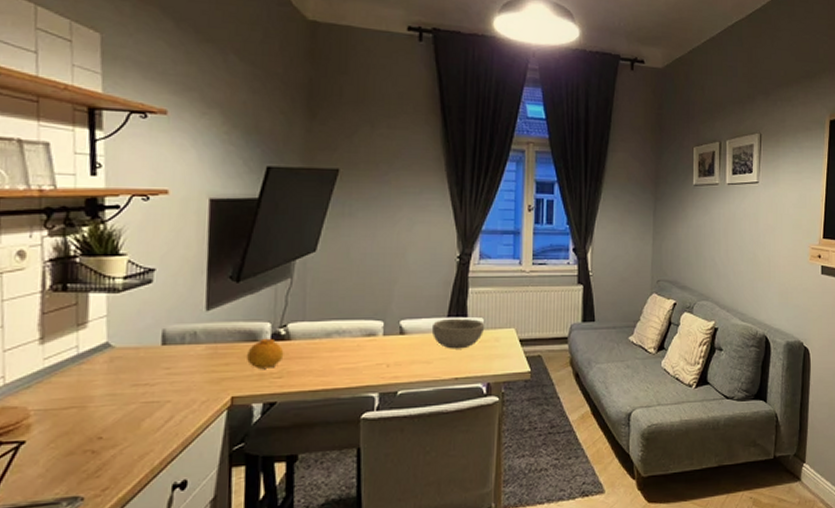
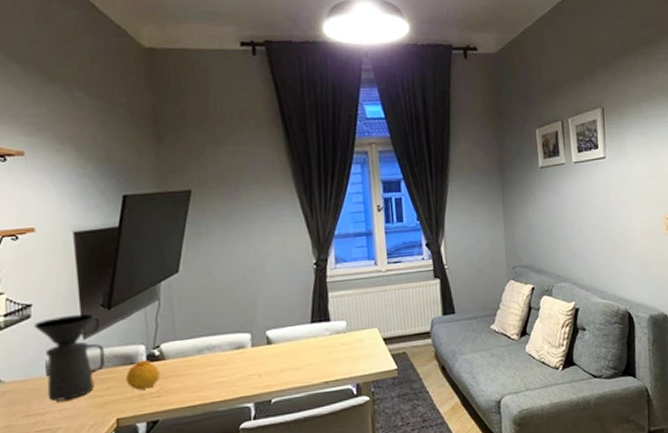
coffee maker: none [155,285,228,373] -> present [34,314,106,402]
bowl: present [431,318,485,349] -> none [296,323,349,354]

